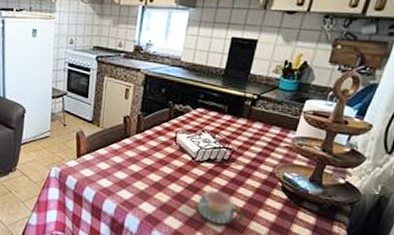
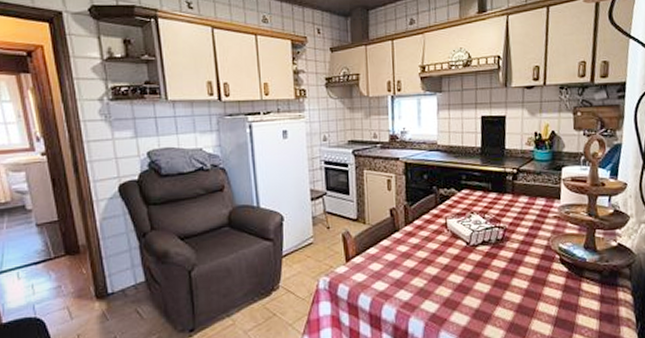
mug: present [197,190,244,225] -> none [481,274,531,313]

